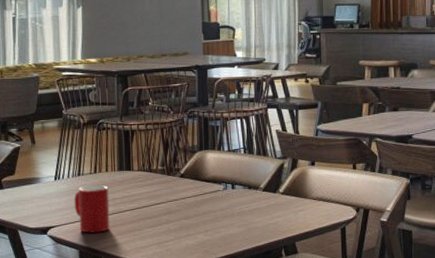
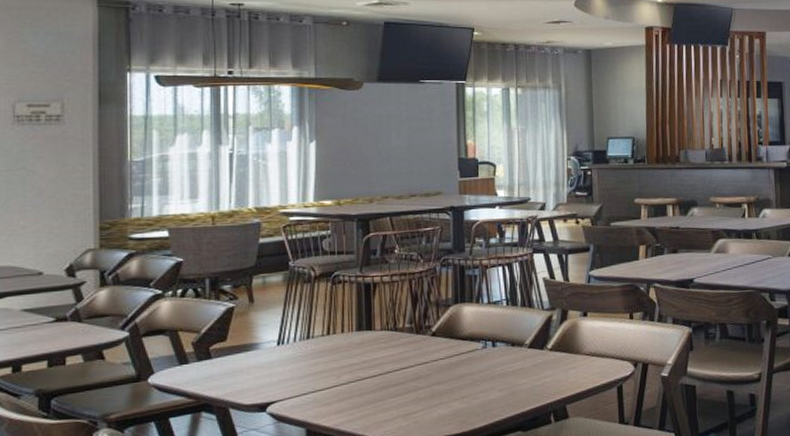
cup: present [74,185,110,233] -> none [301,349,346,408]

